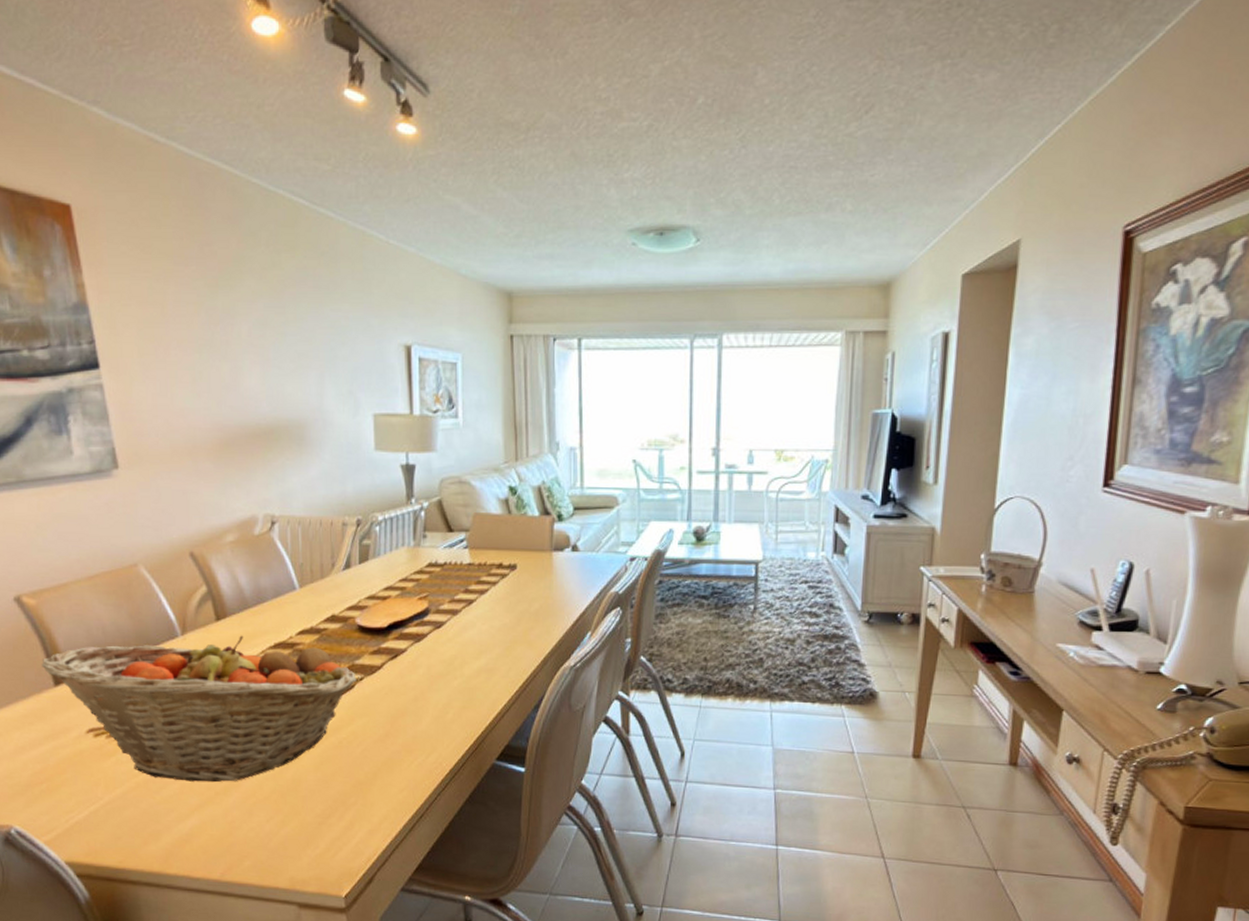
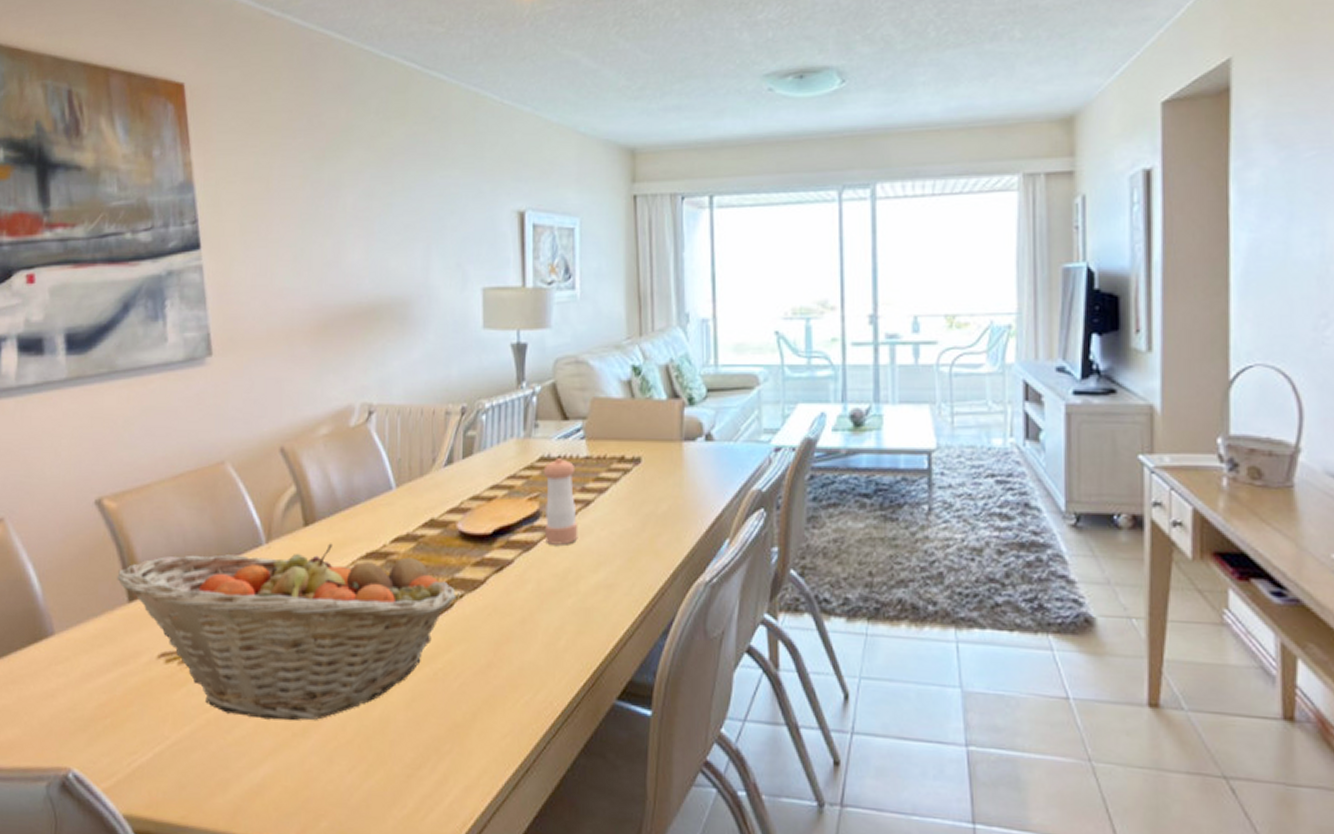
pepper shaker: none [431,564,463,637] -> present [543,458,578,545]

